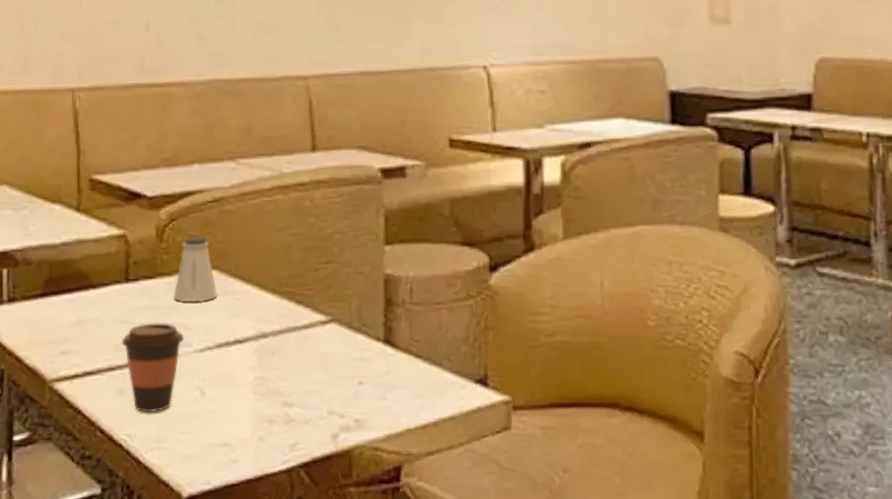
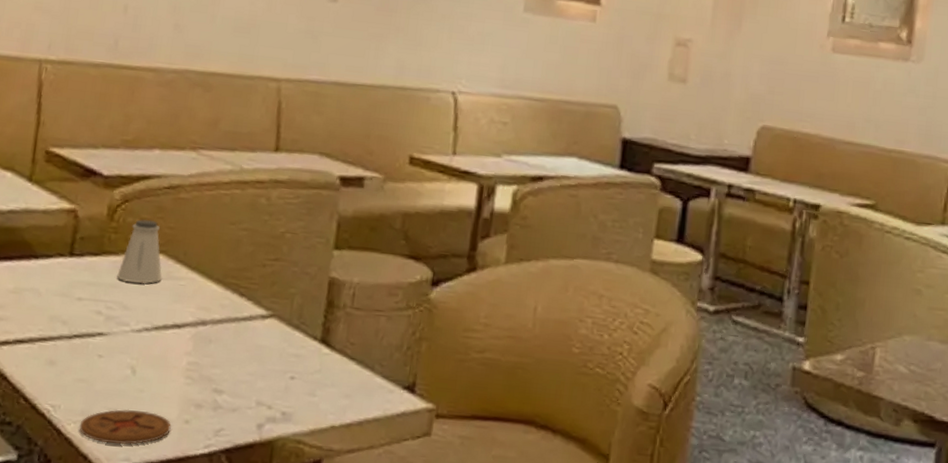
coffee cup: present [121,323,185,413] -> none [57,298,123,386]
coaster: none [157,431,246,469] -> present [79,409,171,445]

